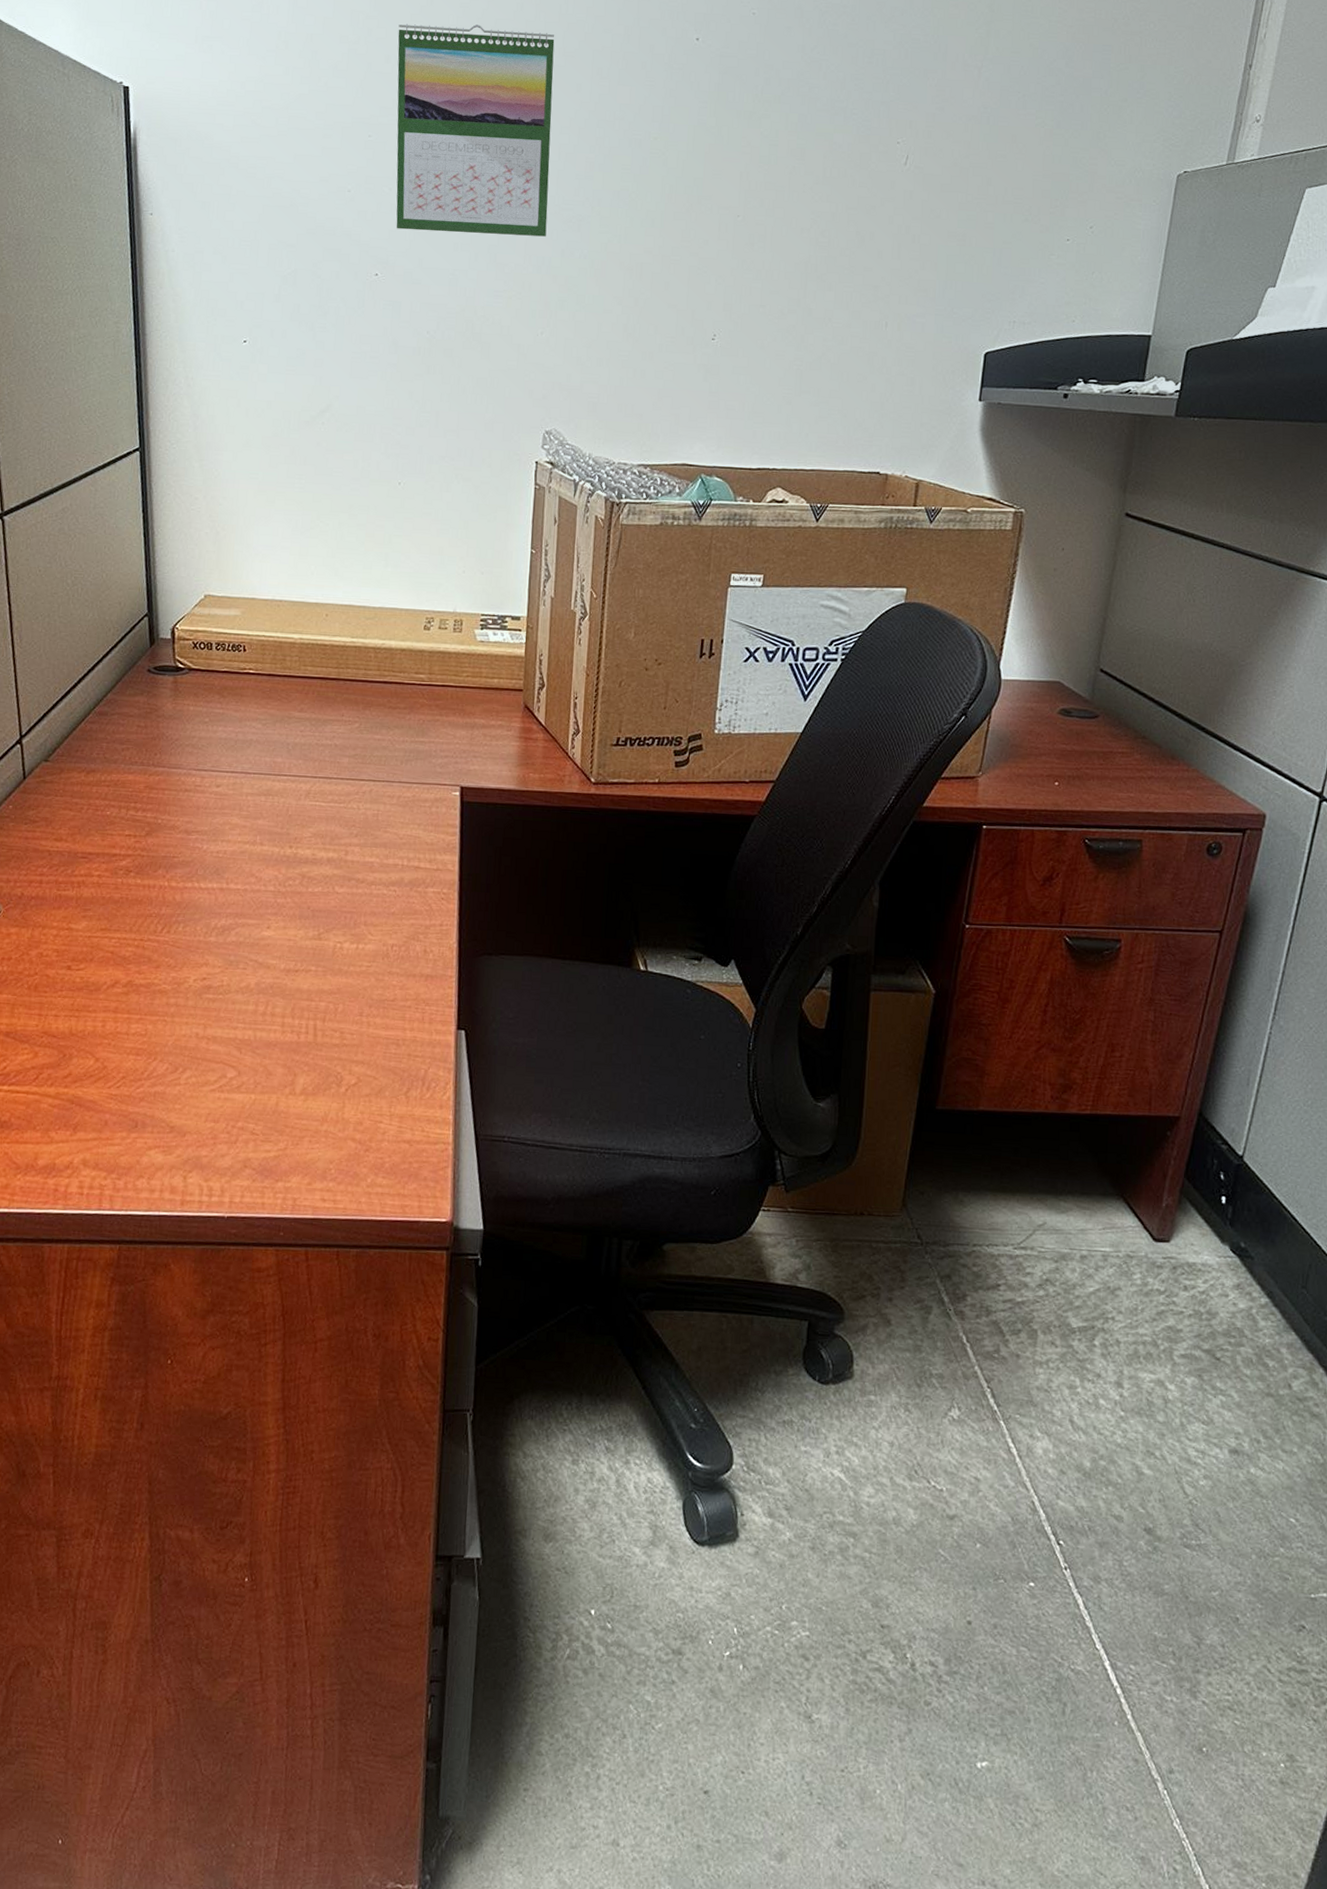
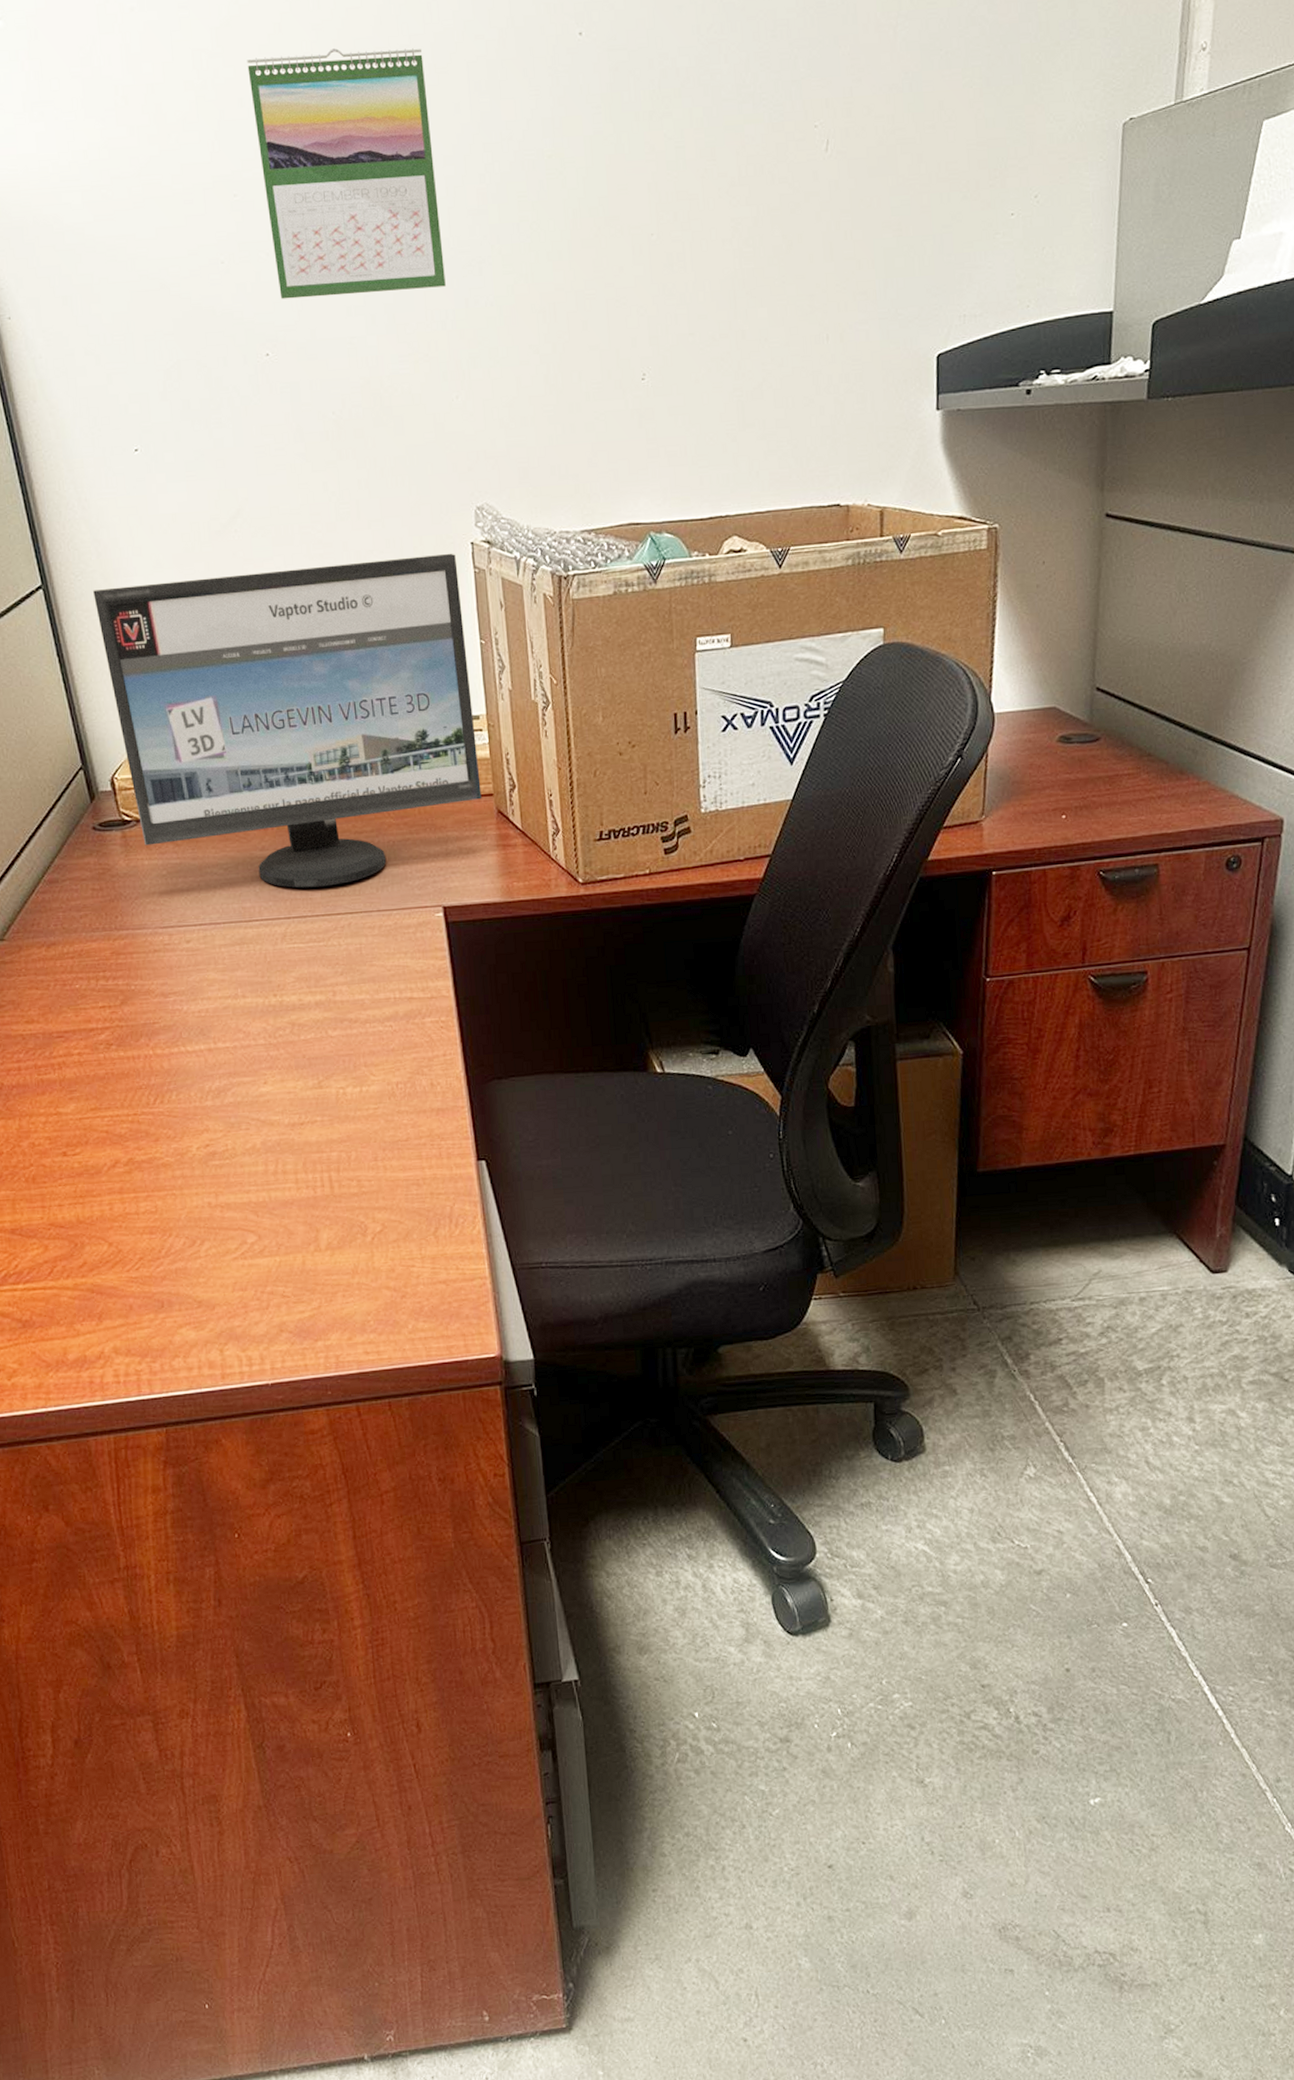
computer monitor: none [184,458,520,753] -> present [93,553,482,888]

